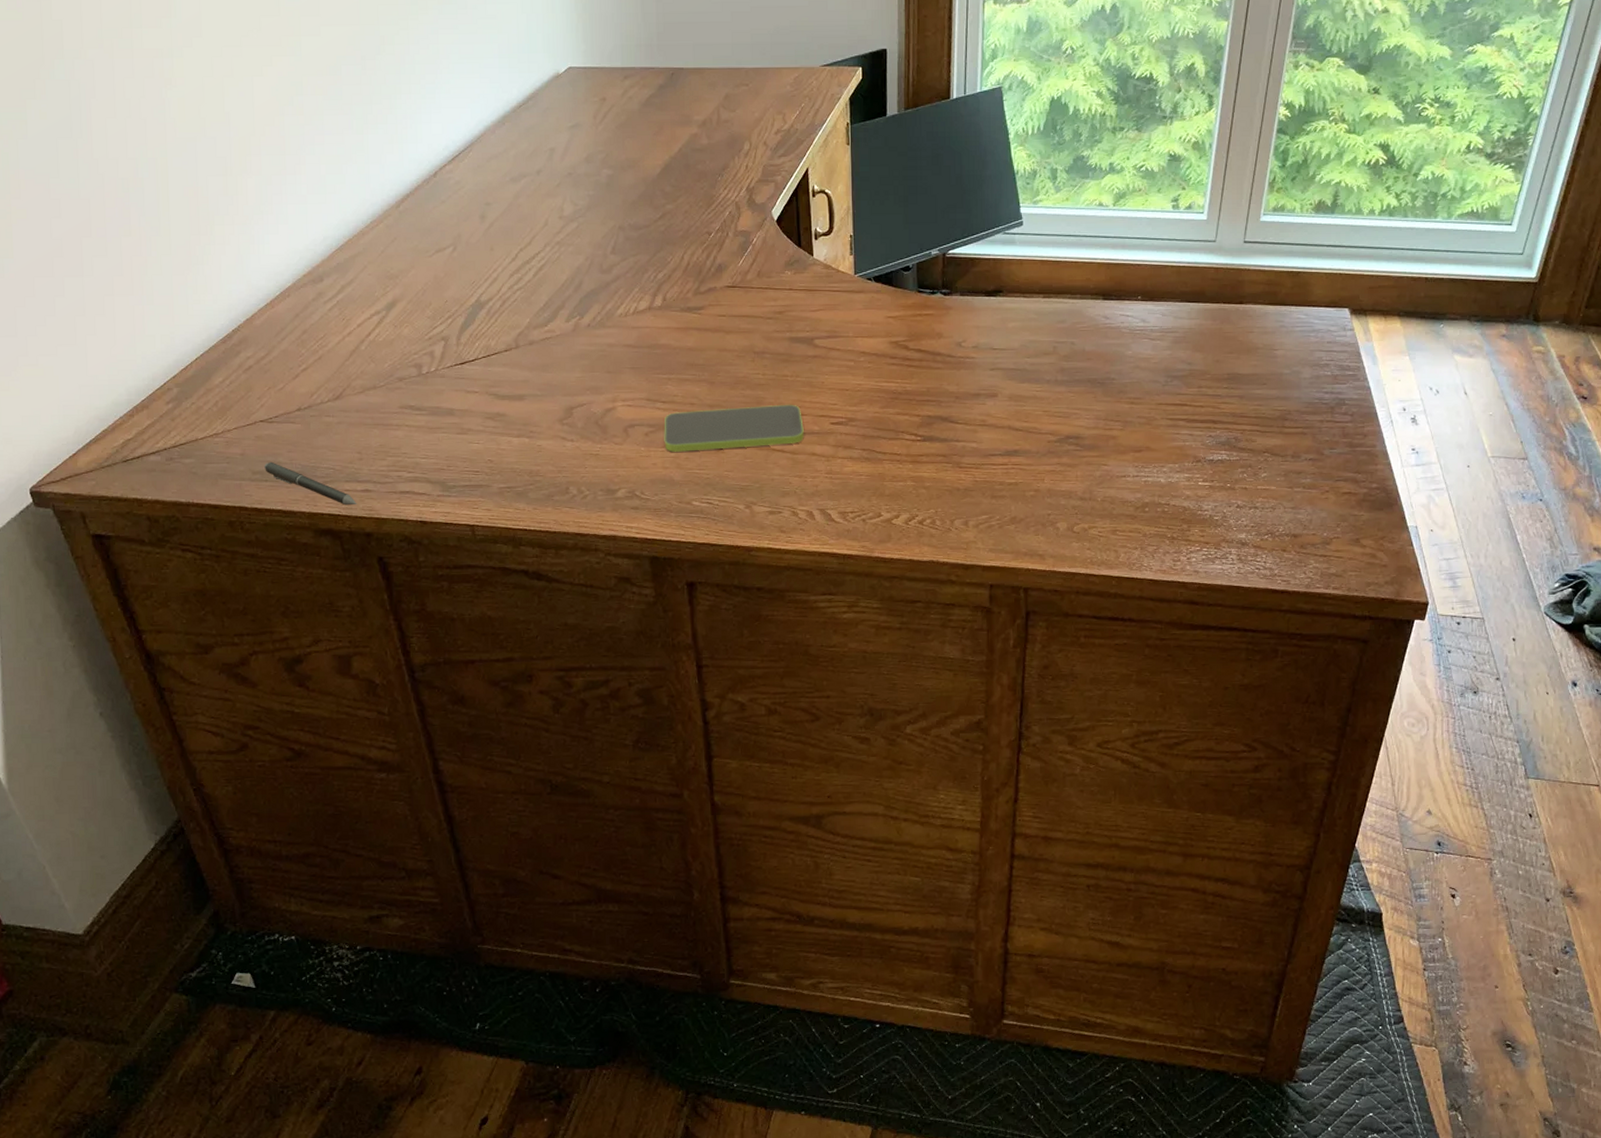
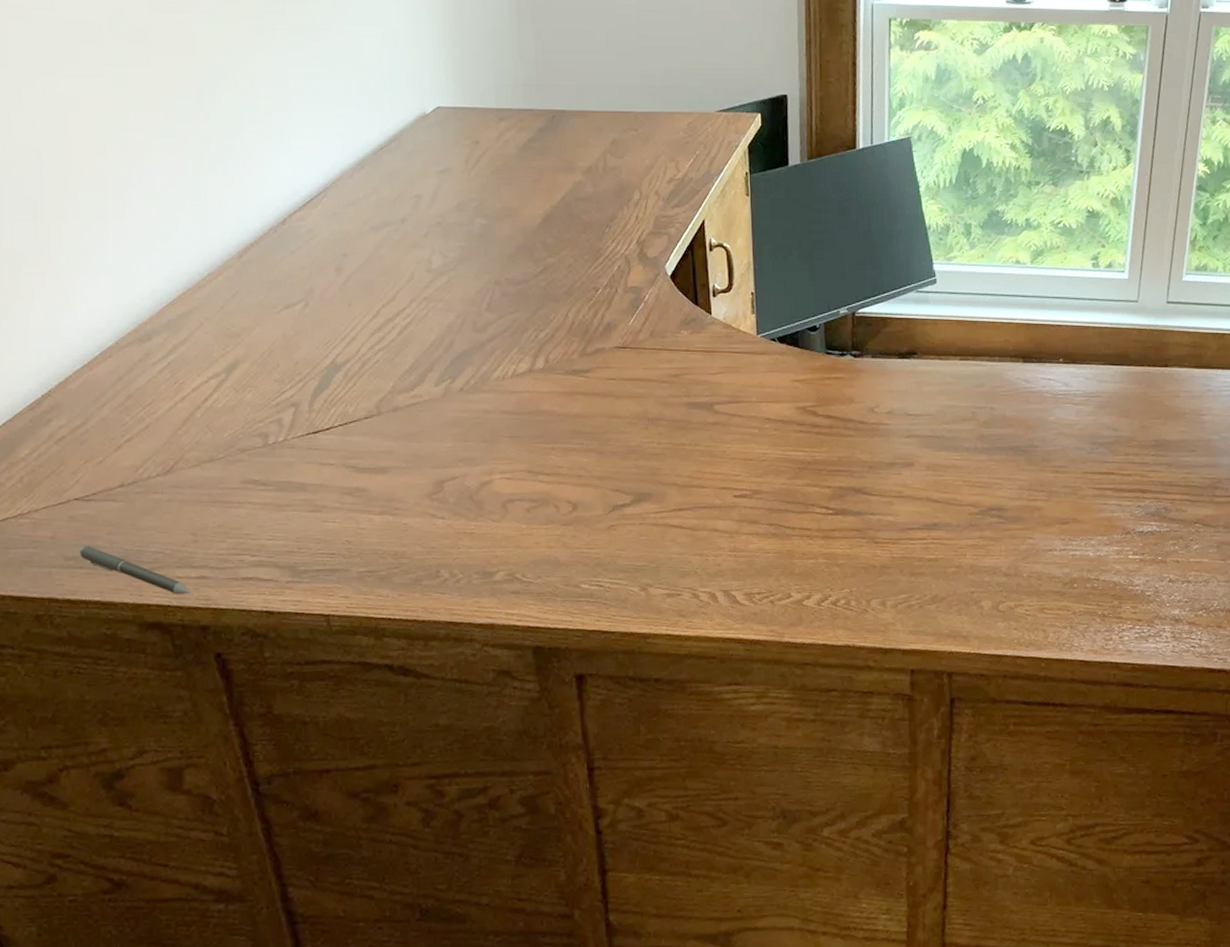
phone: present [664,404,804,452] -> none [547,475,704,529]

